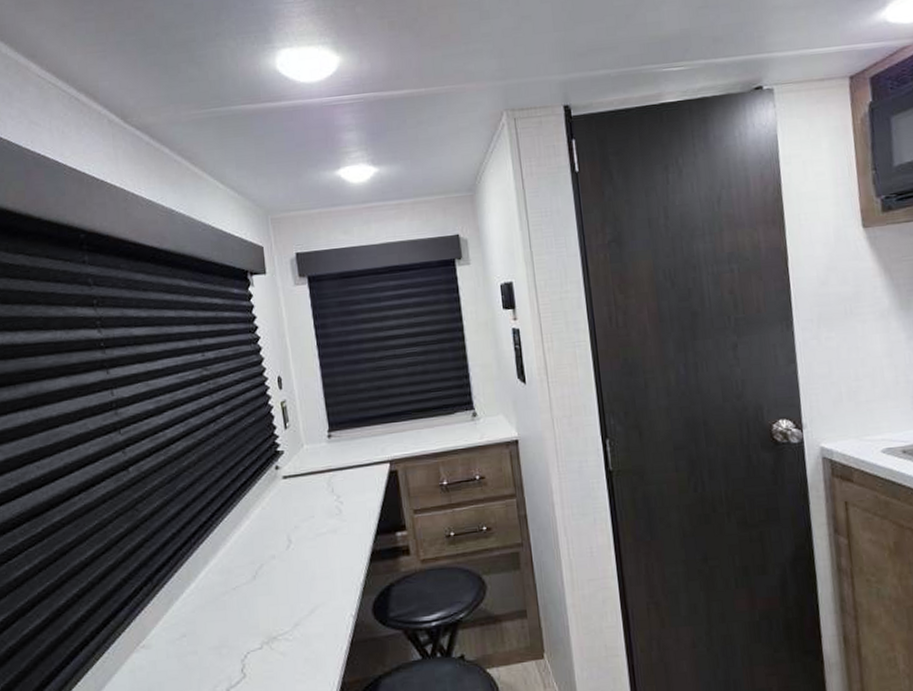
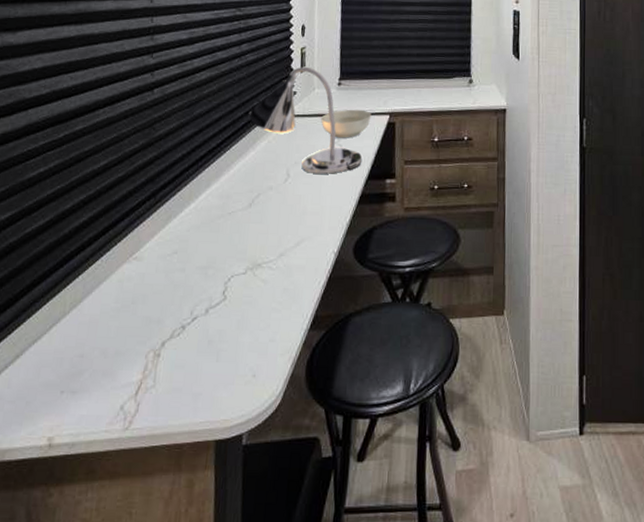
table lamp: none [235,421,367,536] -> present [248,66,362,174]
bowl: none [315,461,370,495] -> present [321,109,372,138]

